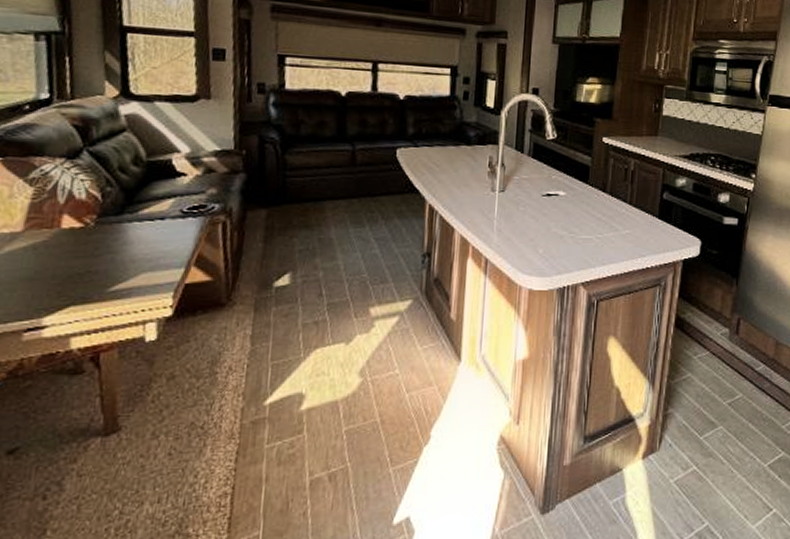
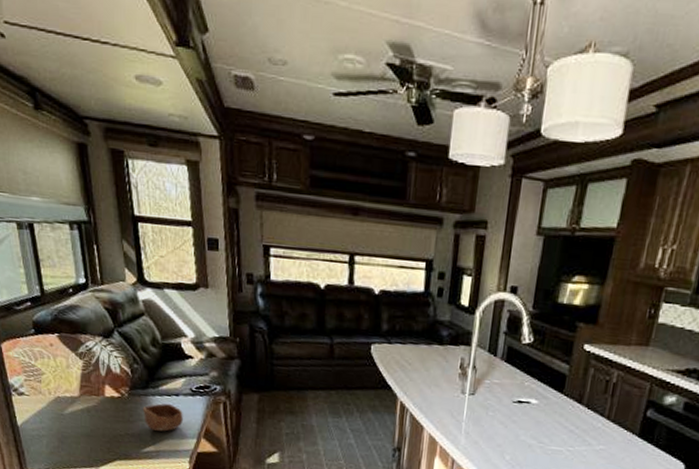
bowl: none [113,229,169,264] -> present [143,403,183,432]

